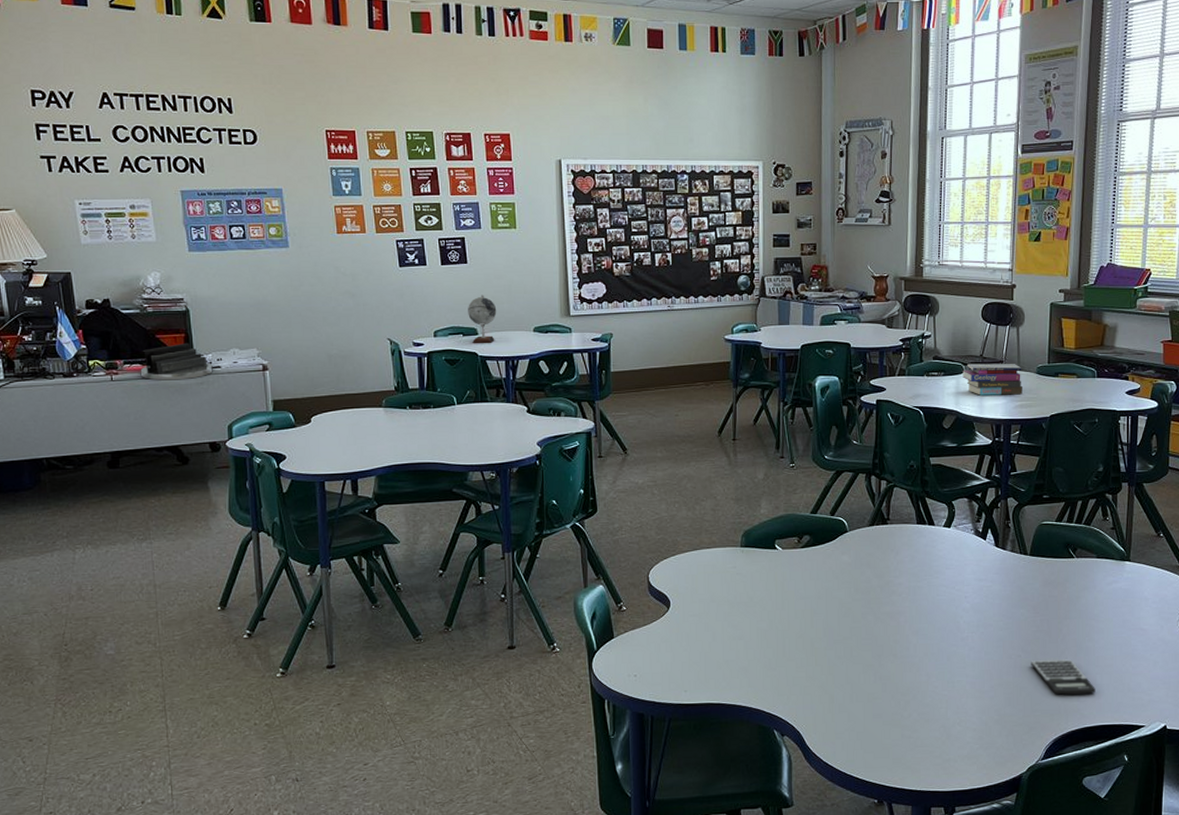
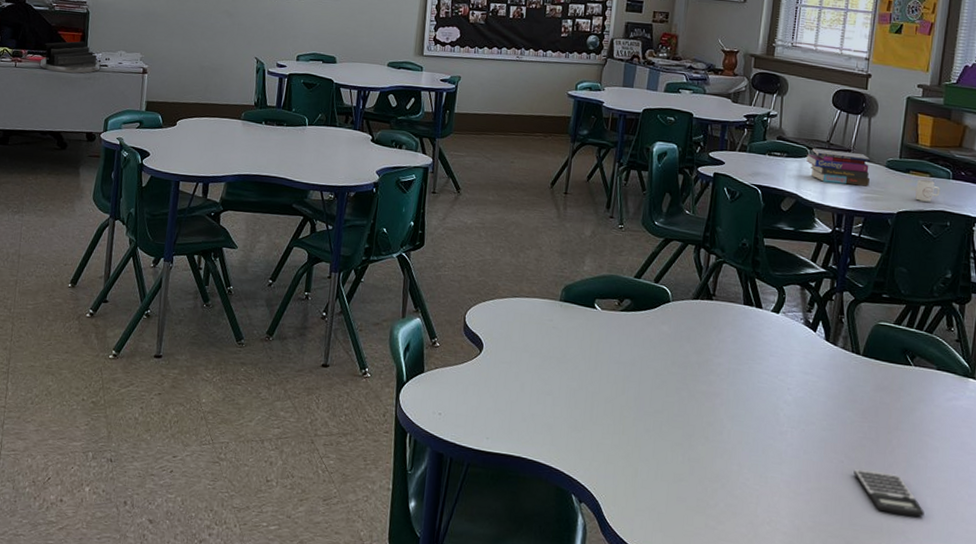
globe: present [468,295,497,343] -> none [330,27,357,72]
mug: none [1065,381,1087,402] -> present [915,179,941,202]

